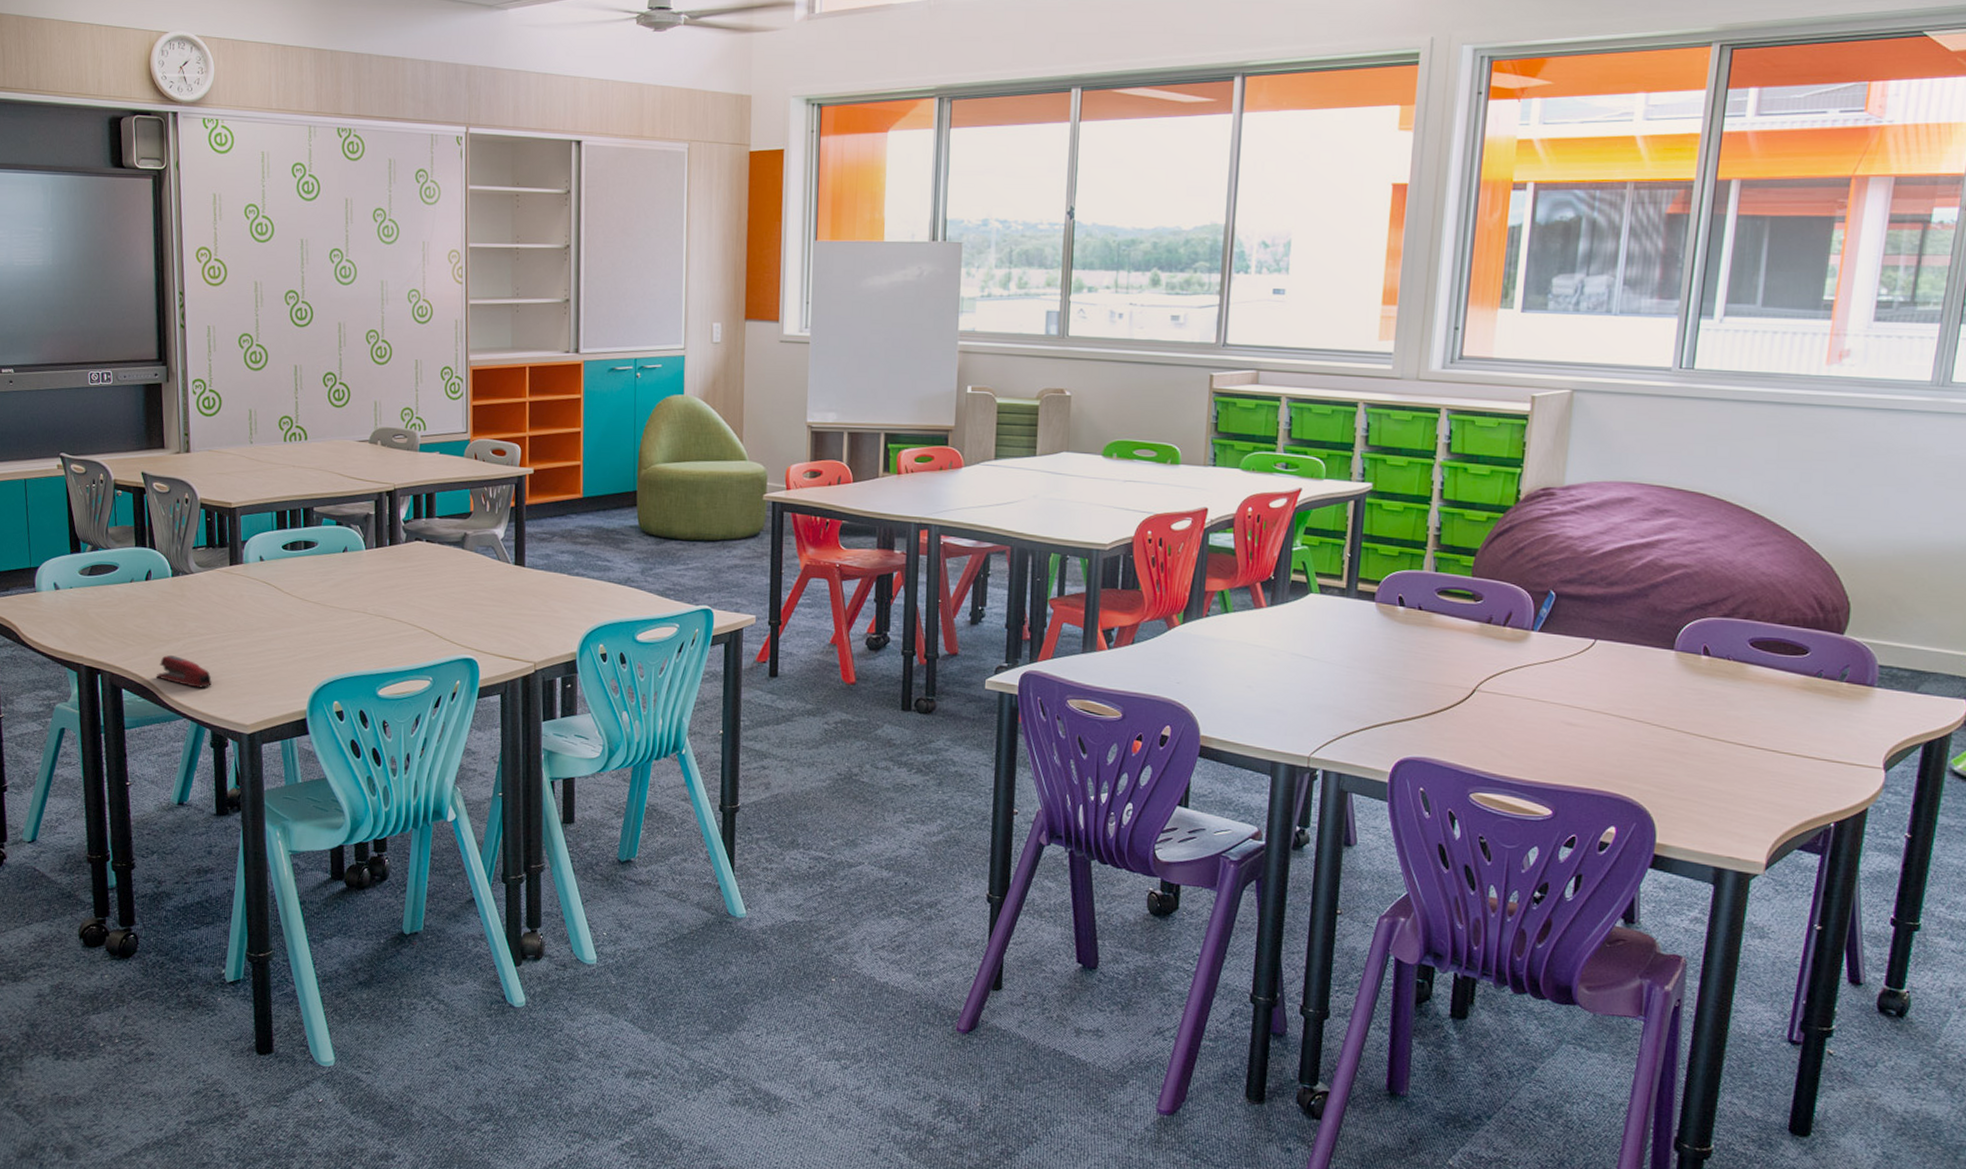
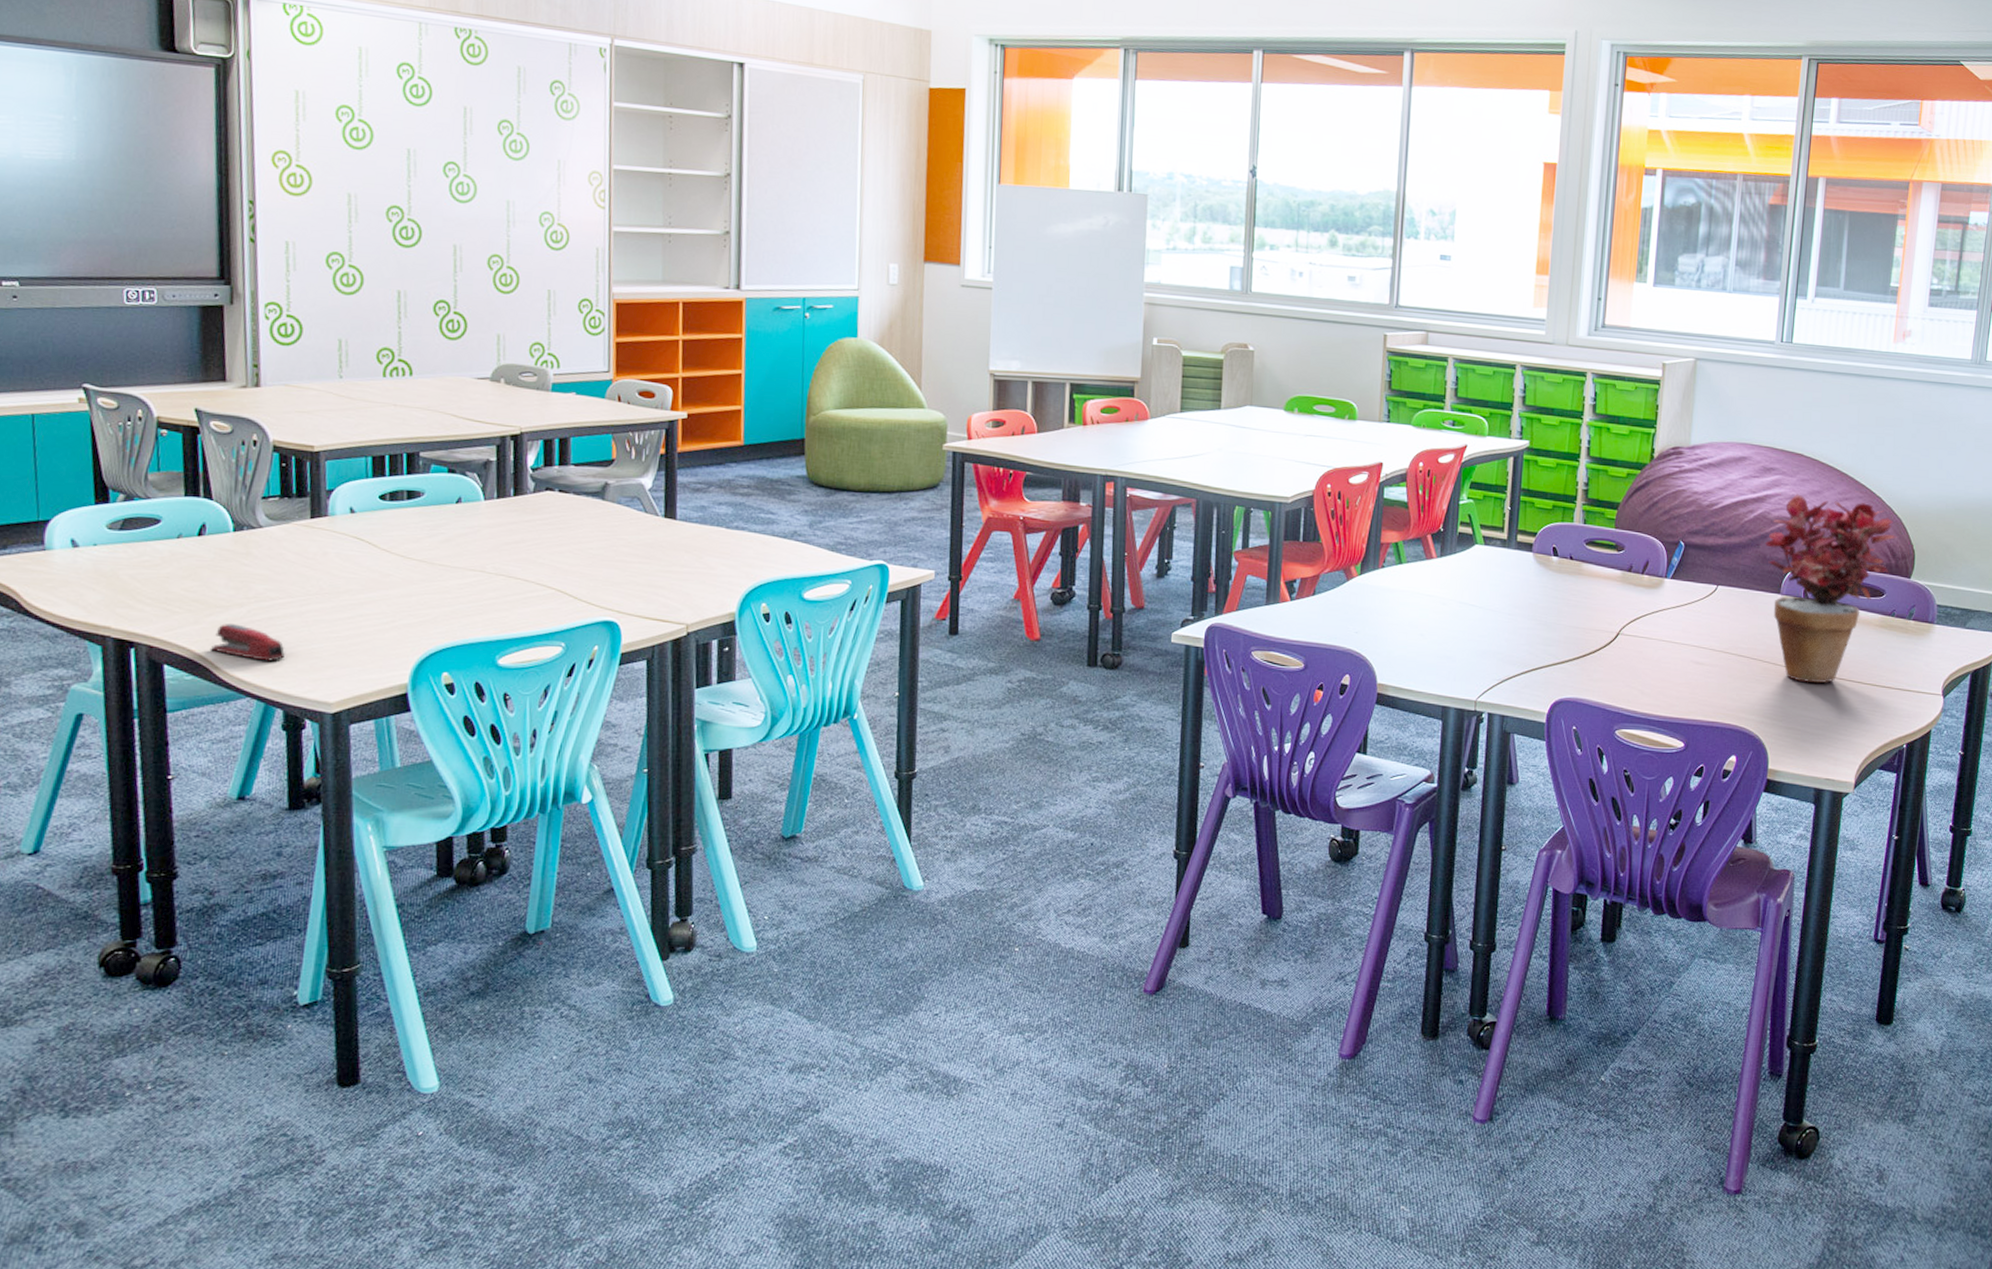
potted plant: none [1656,538,1827,750] -> present [1765,494,1897,683]

